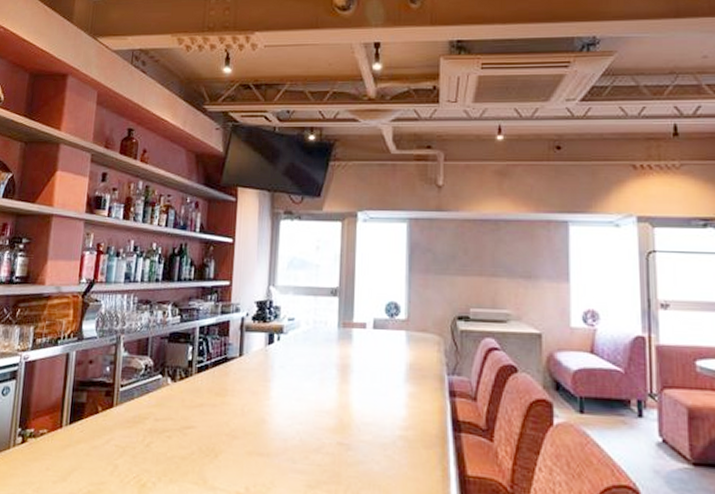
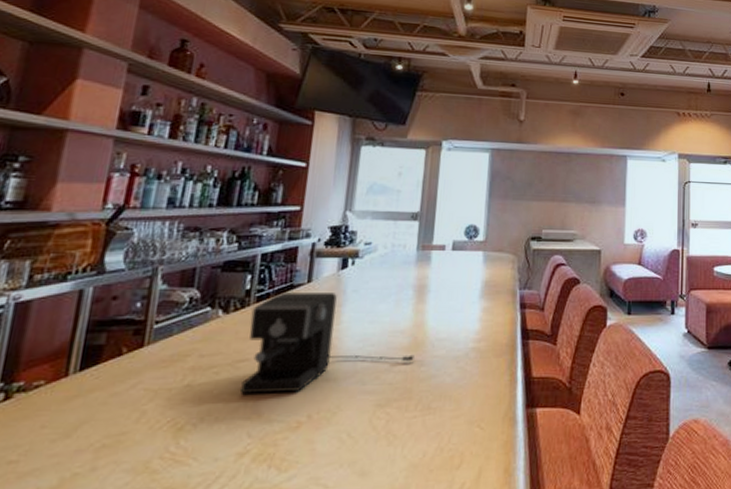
coffee maker: none [189,365,341,463] -> present [240,293,415,395]

